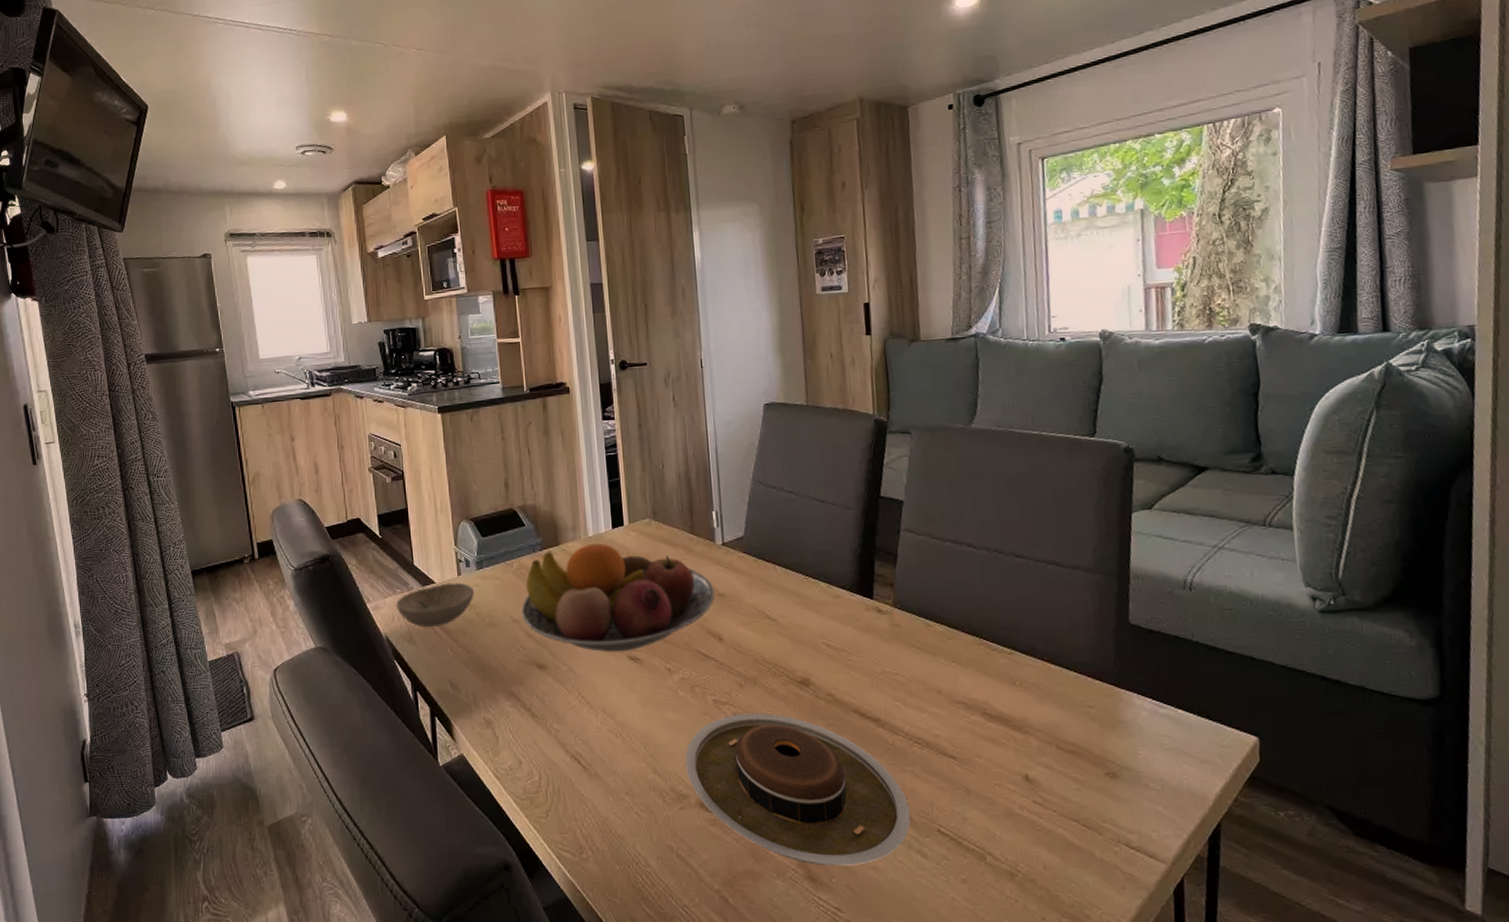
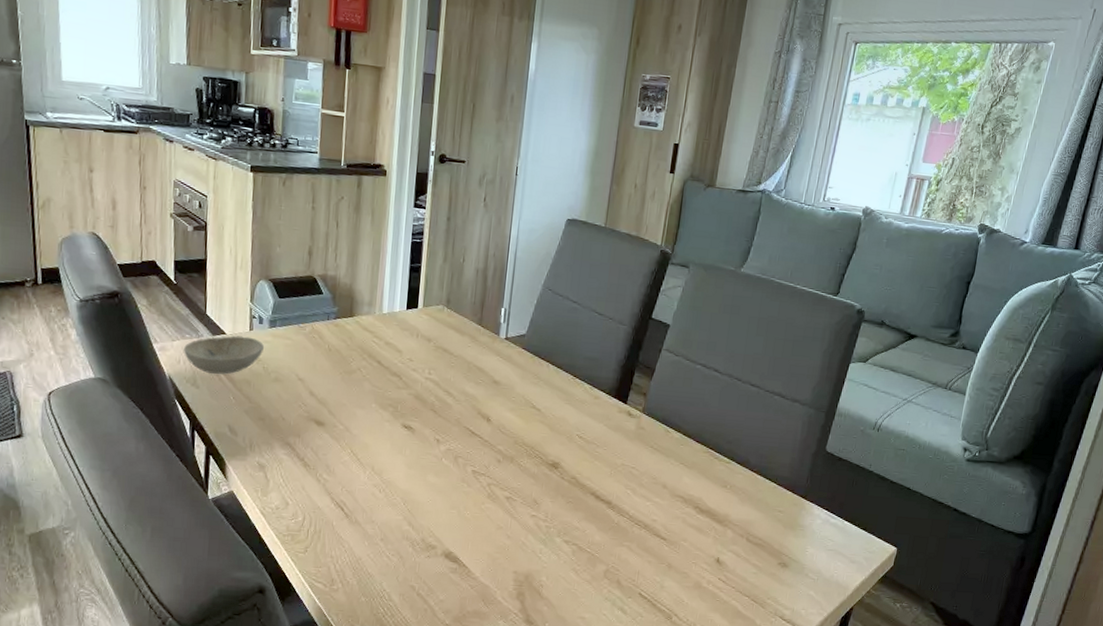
fruit bowl: present [521,543,715,652] -> none [307,320,491,420]
plate: present [685,713,911,866] -> none [438,484,620,615]

